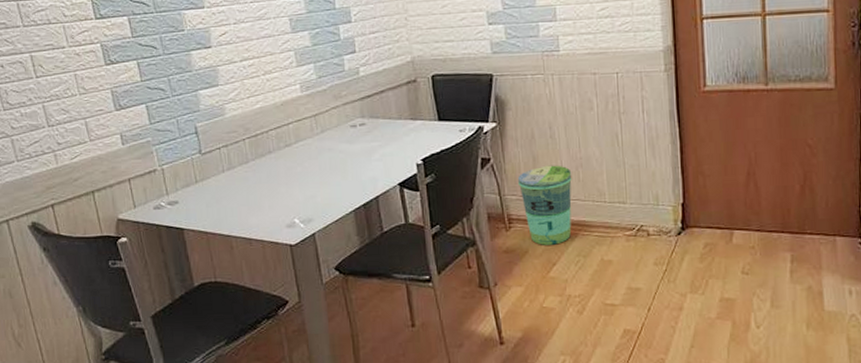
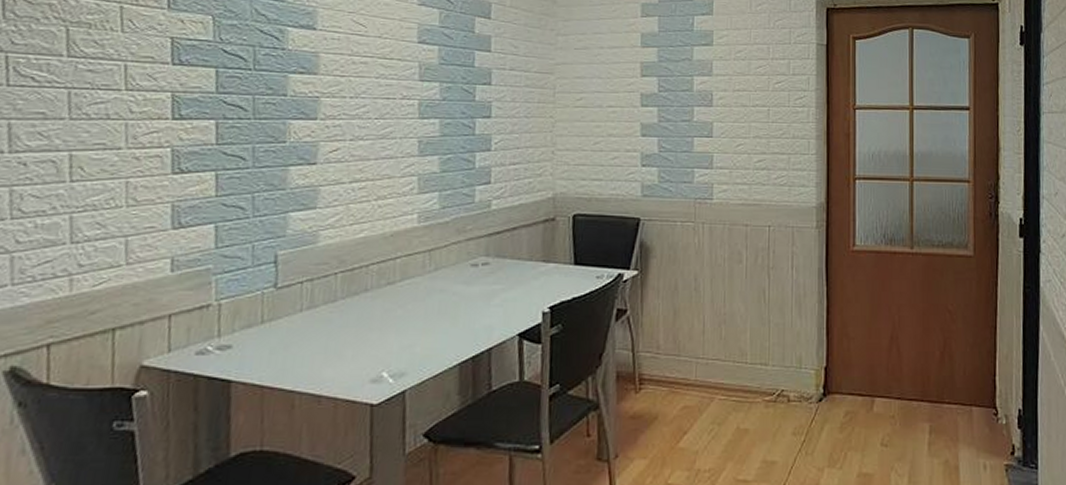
trash can: present [517,165,572,245] -> none [654,320,714,410]

